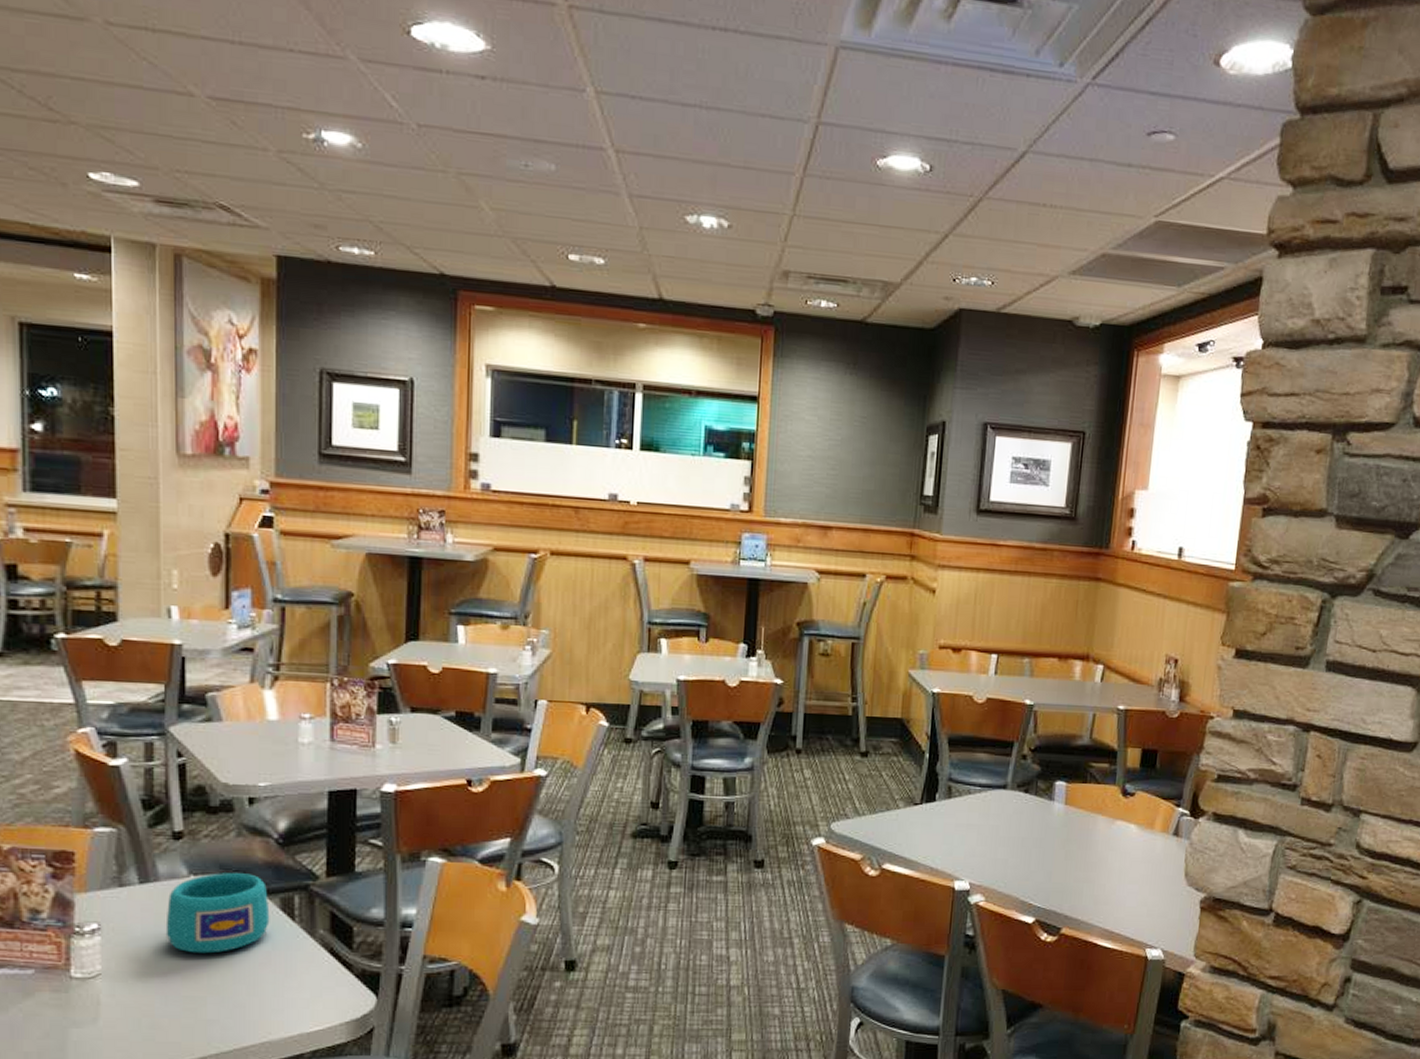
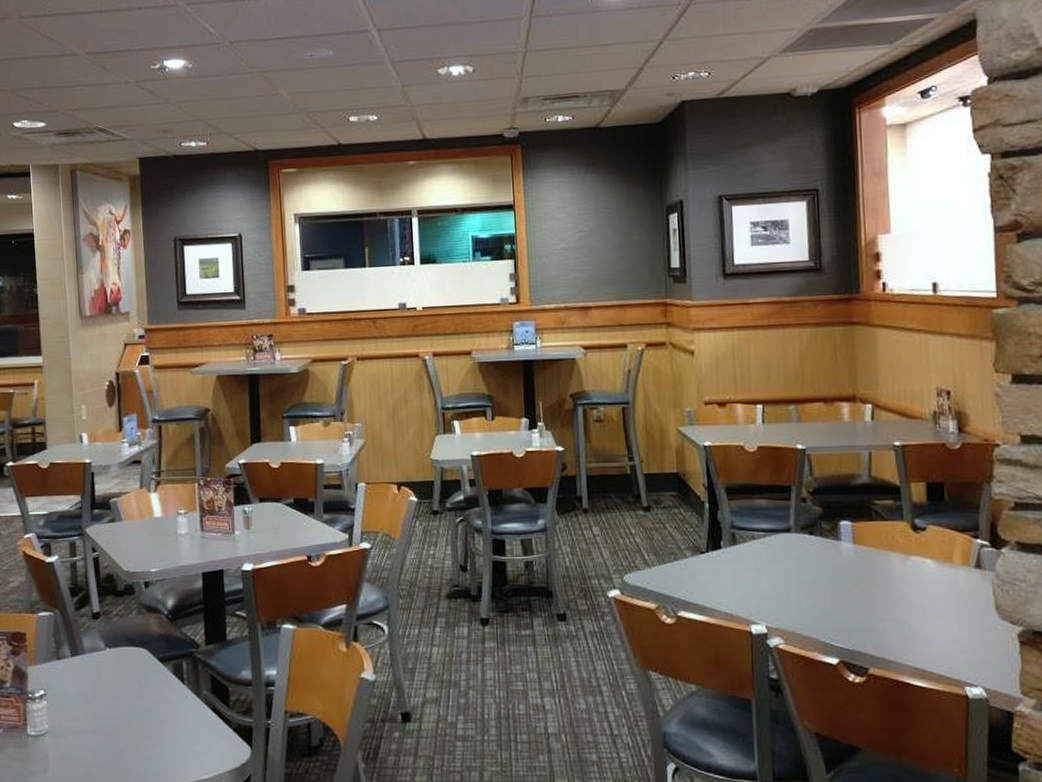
cup: present [165,873,270,954] -> none [91,645,166,713]

